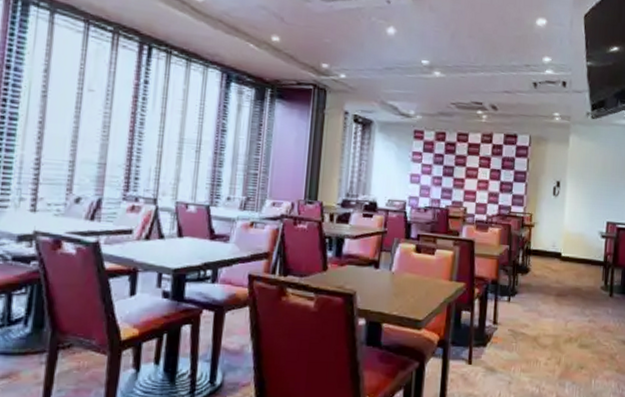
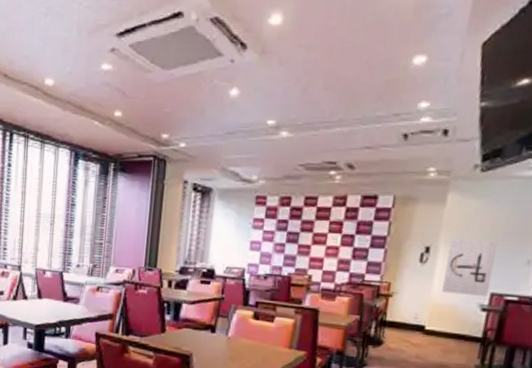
wall art: none [572,175,608,225] -> present [442,239,498,296]

